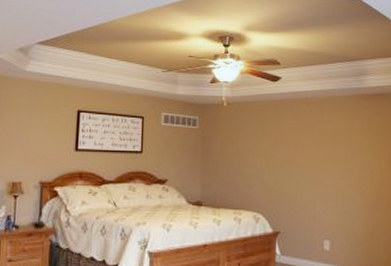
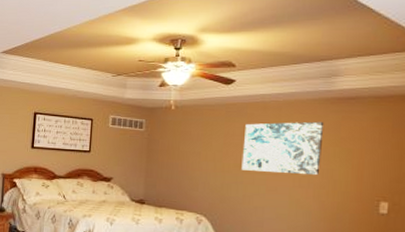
wall art: none [292,116,359,167] -> present [241,121,324,176]

